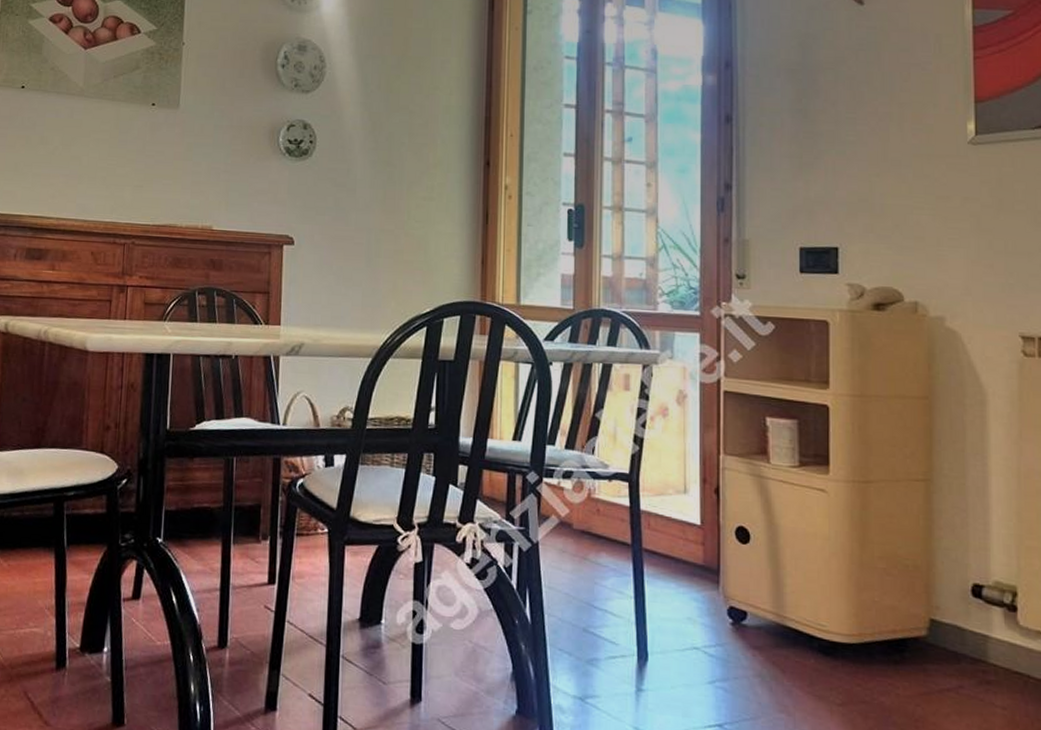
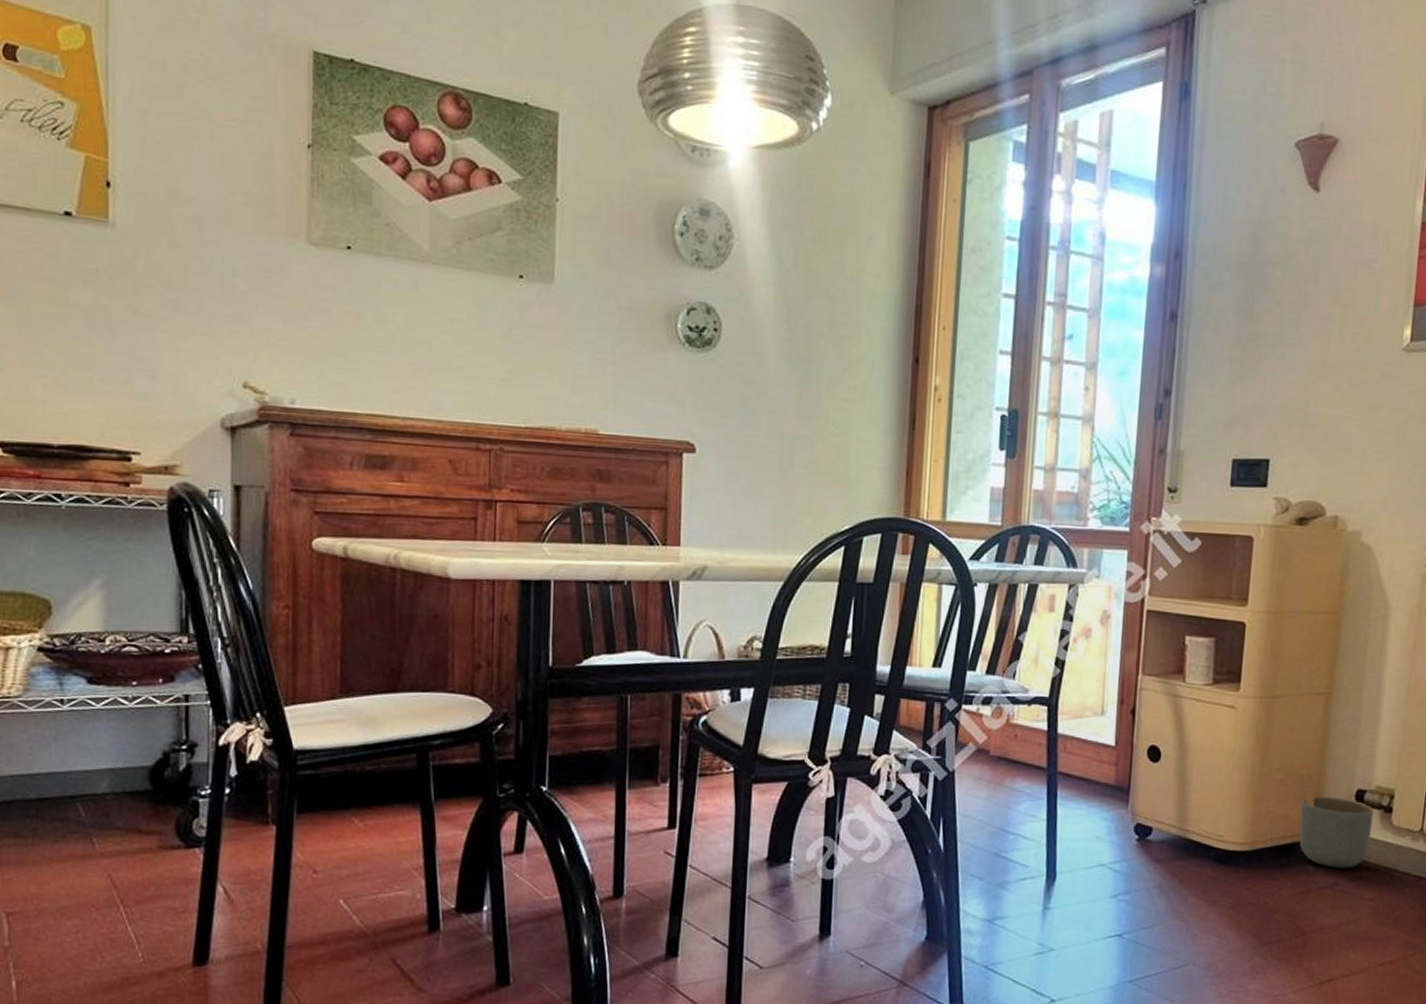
planter: none [910,588,996,671] -> present [1299,796,1374,868]

